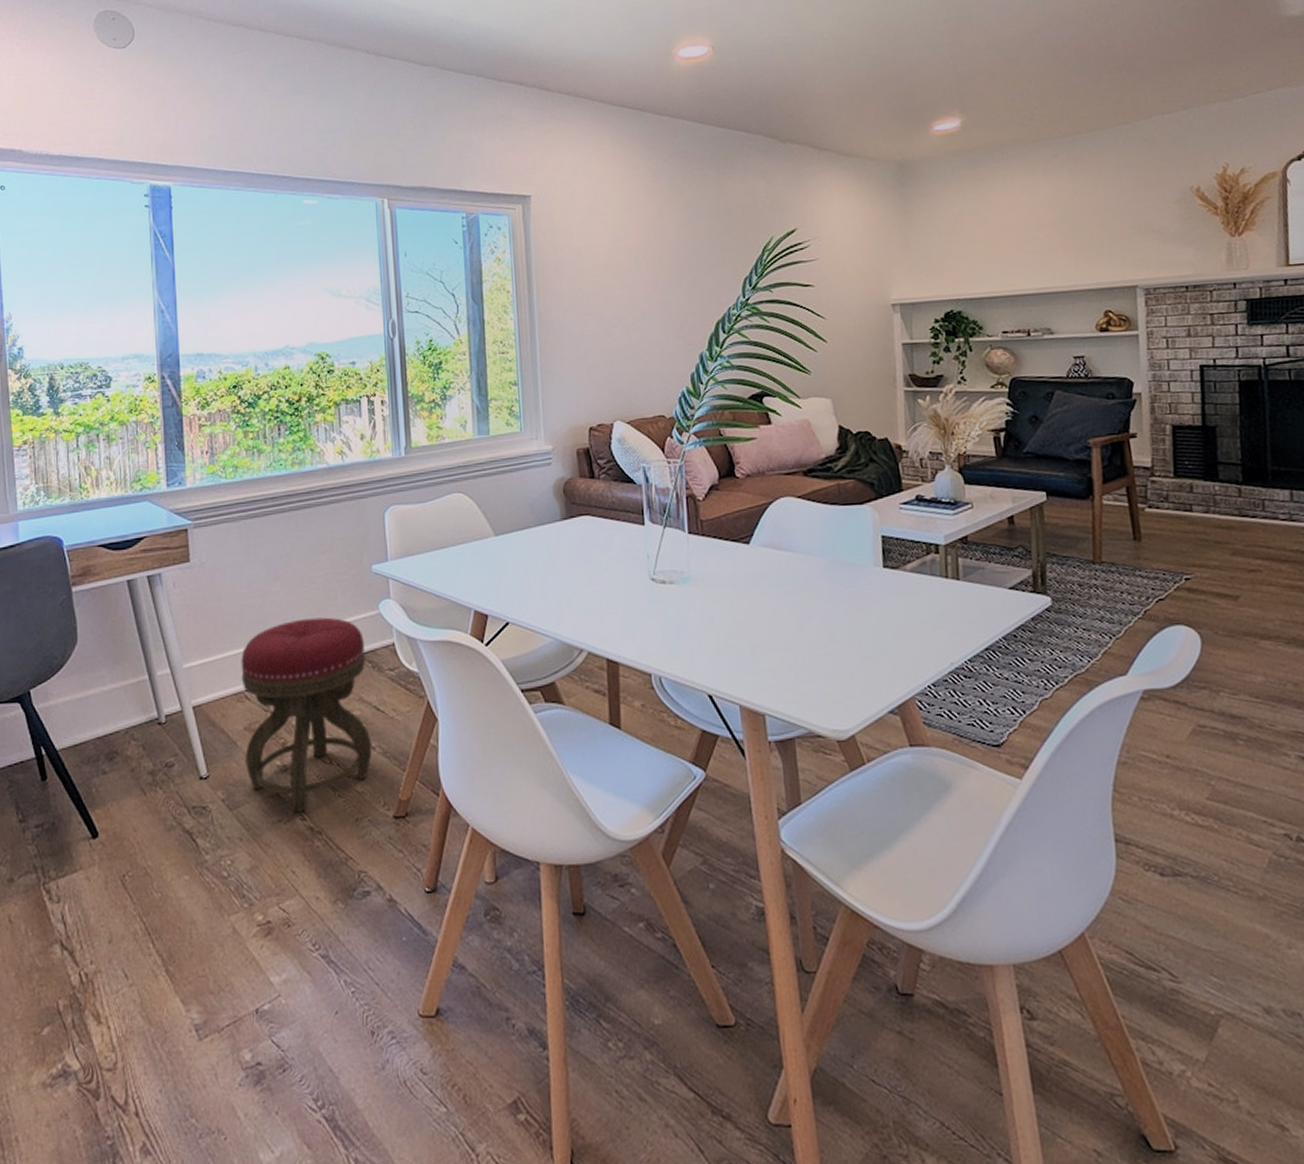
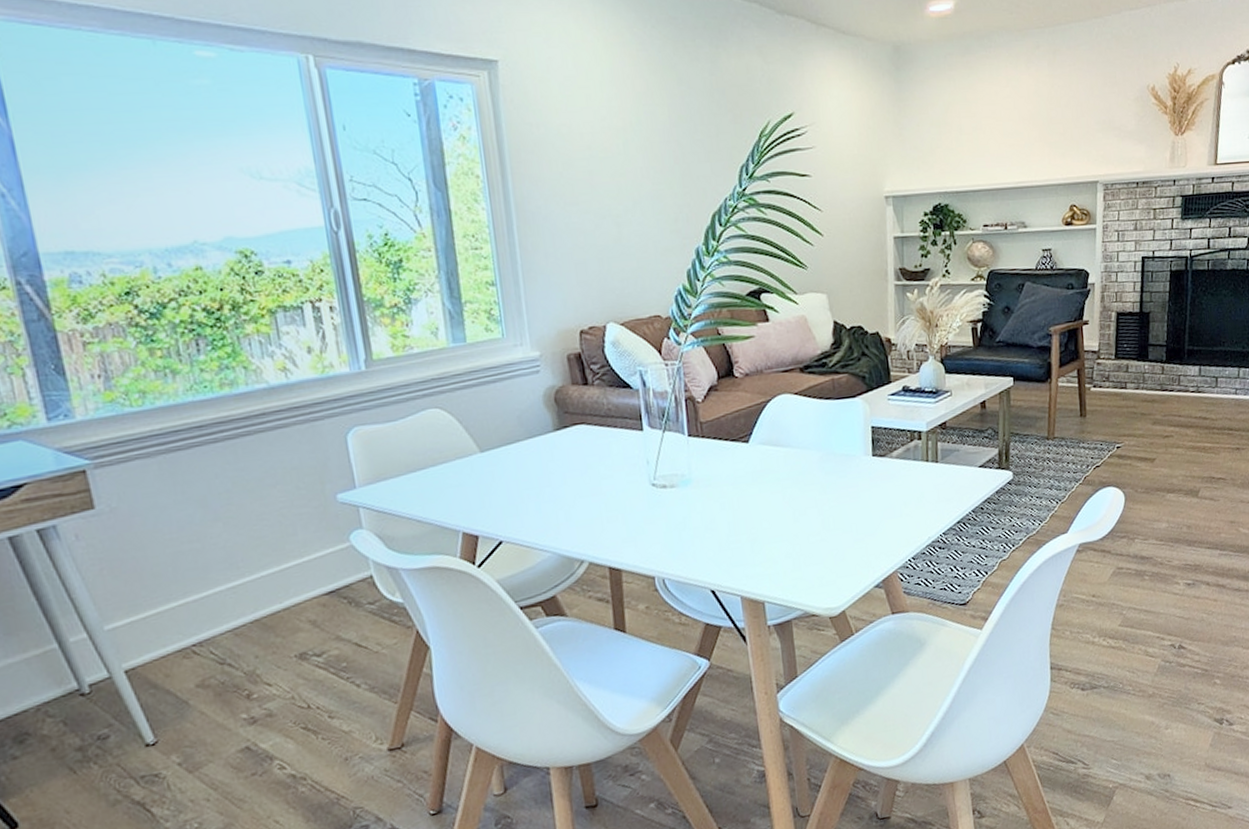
stool: present [241,617,372,812] -> none [181,555,358,763]

